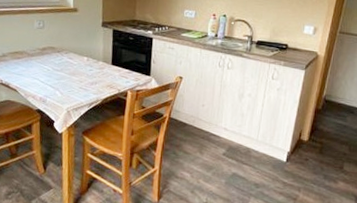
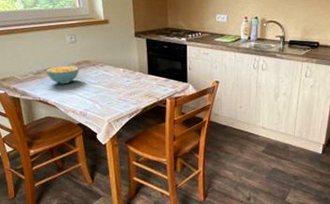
cereal bowl: none [11,50,44,69] -> present [45,65,79,85]

